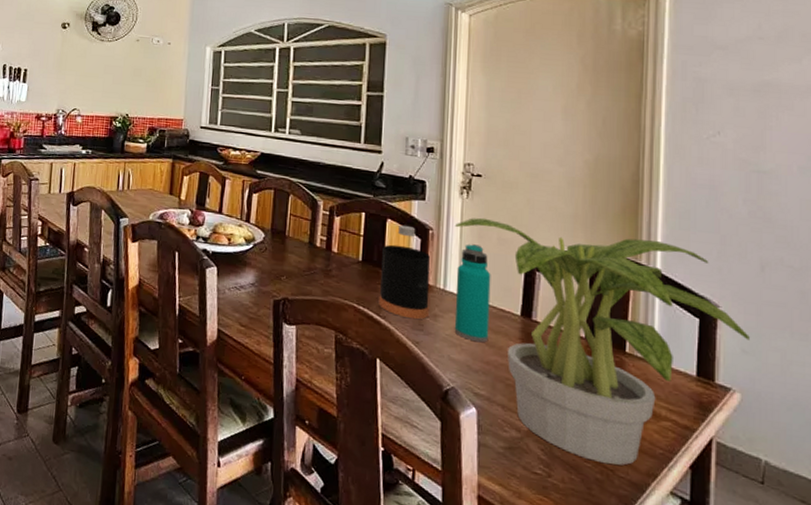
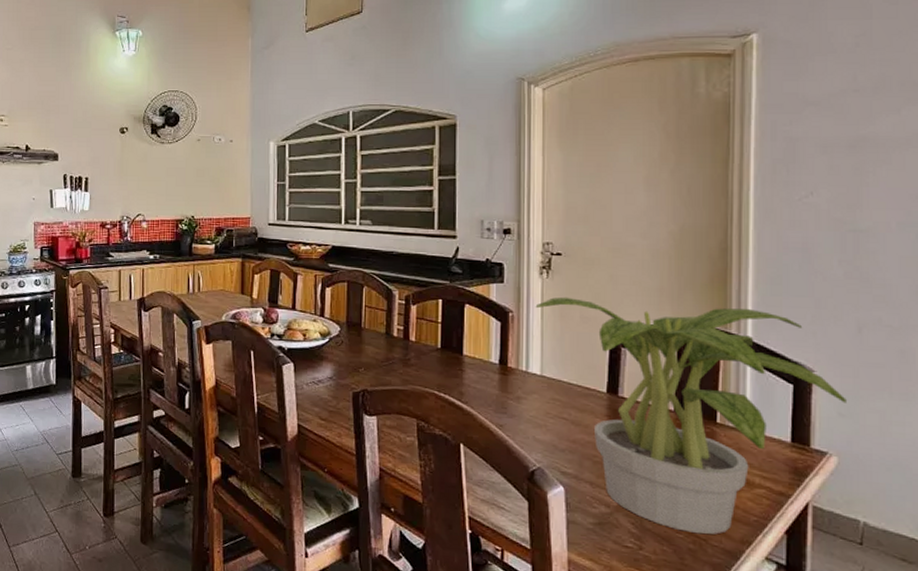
bottle: present [378,225,431,320] -> none [460,309,512,403]
water bottle: present [454,244,491,343] -> none [538,324,575,422]

